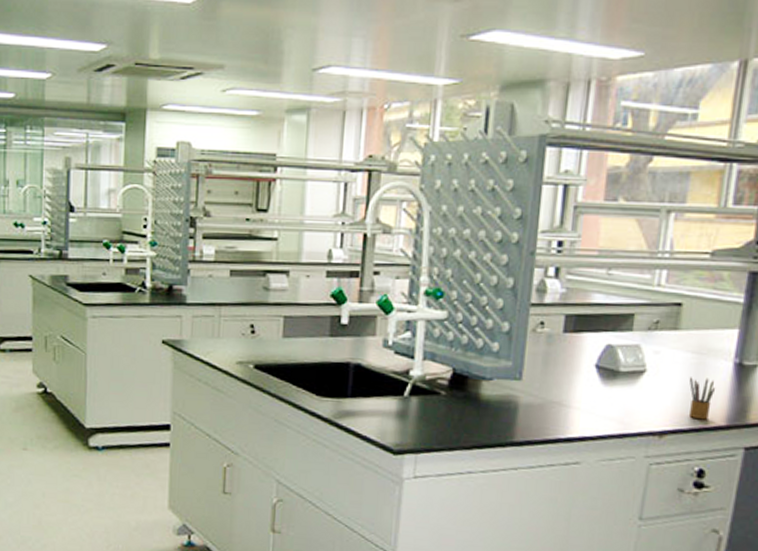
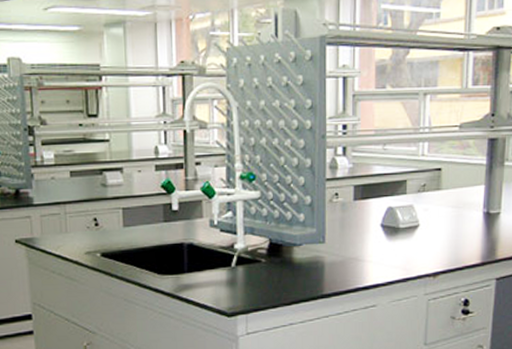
pencil box: present [688,377,715,420] -> none [451,226,471,260]

